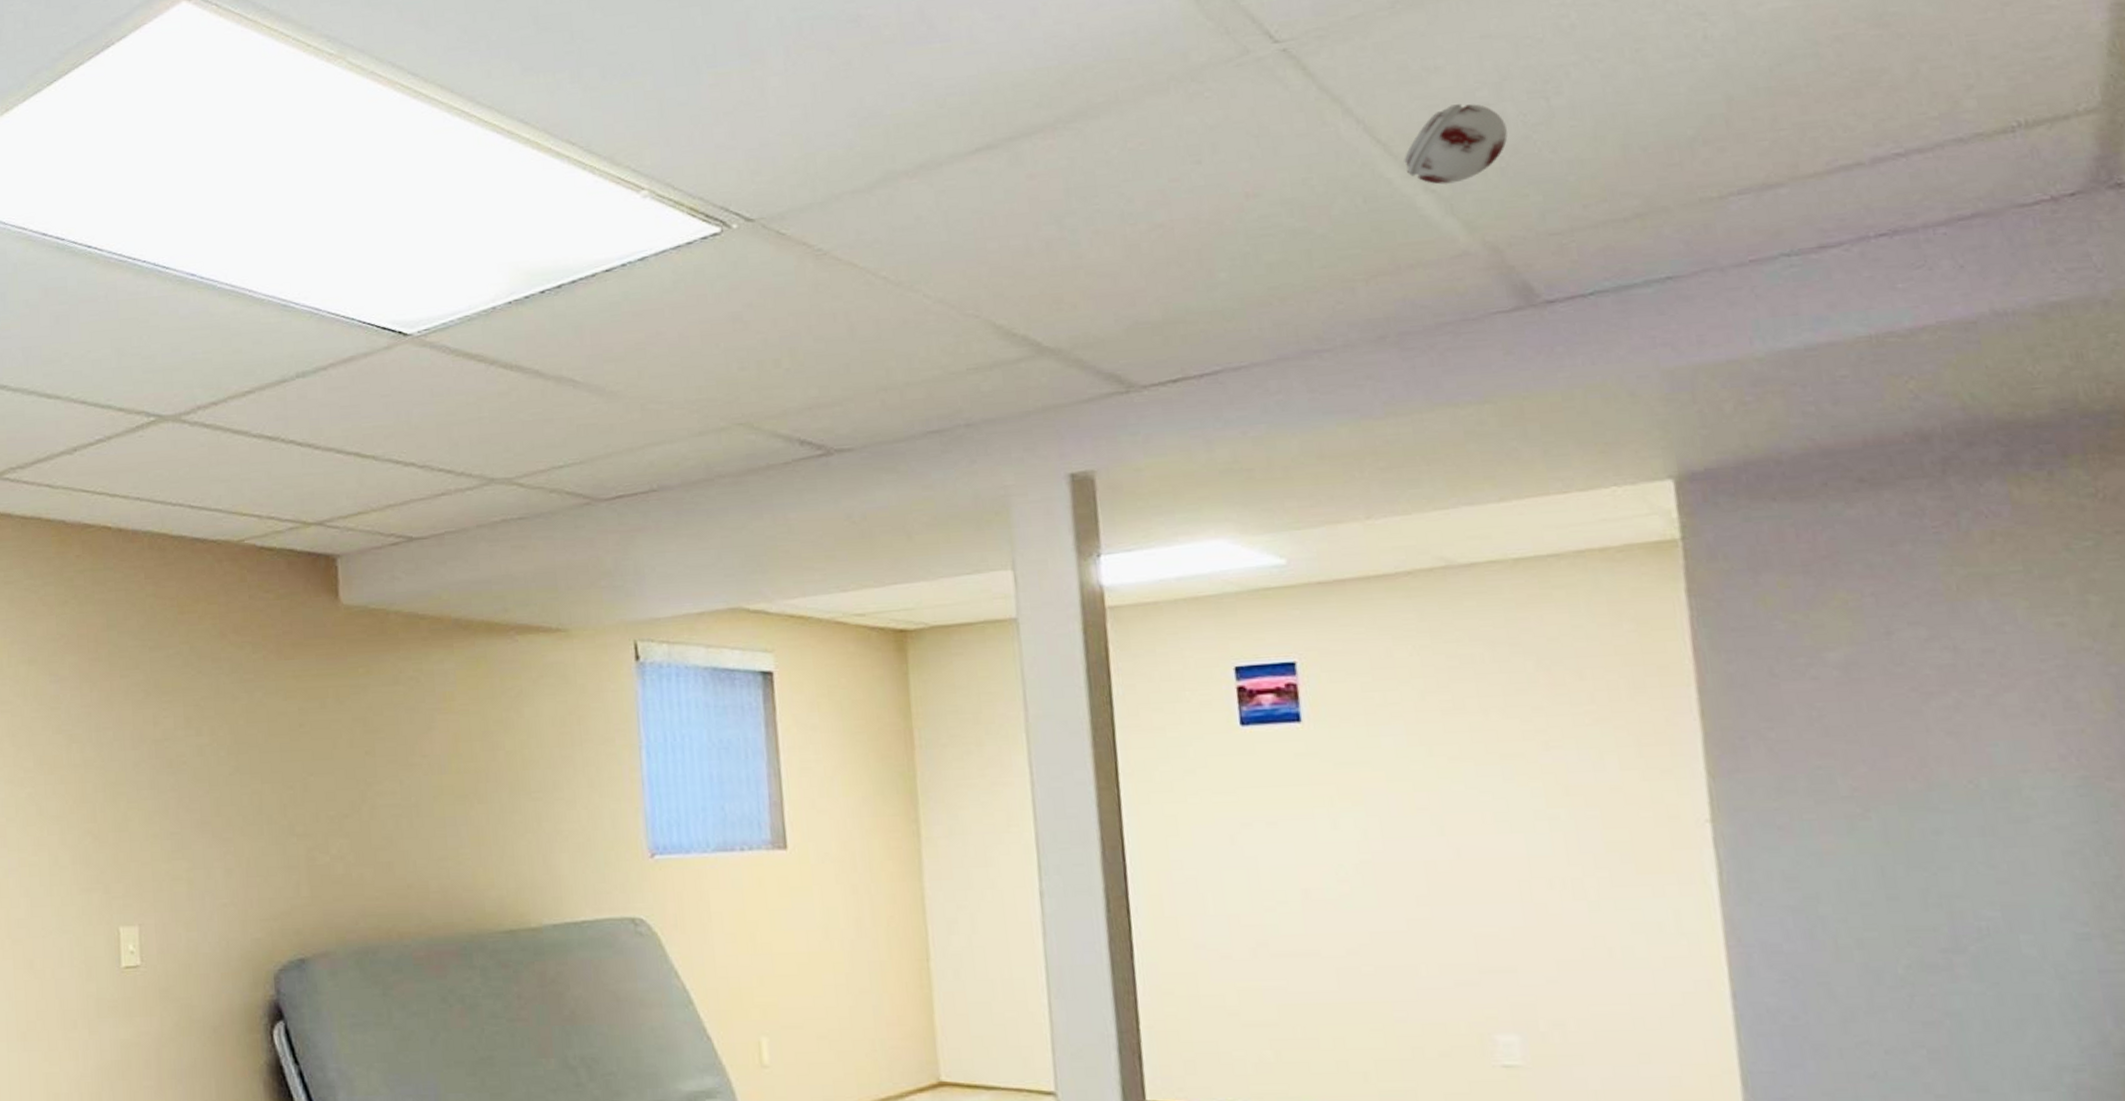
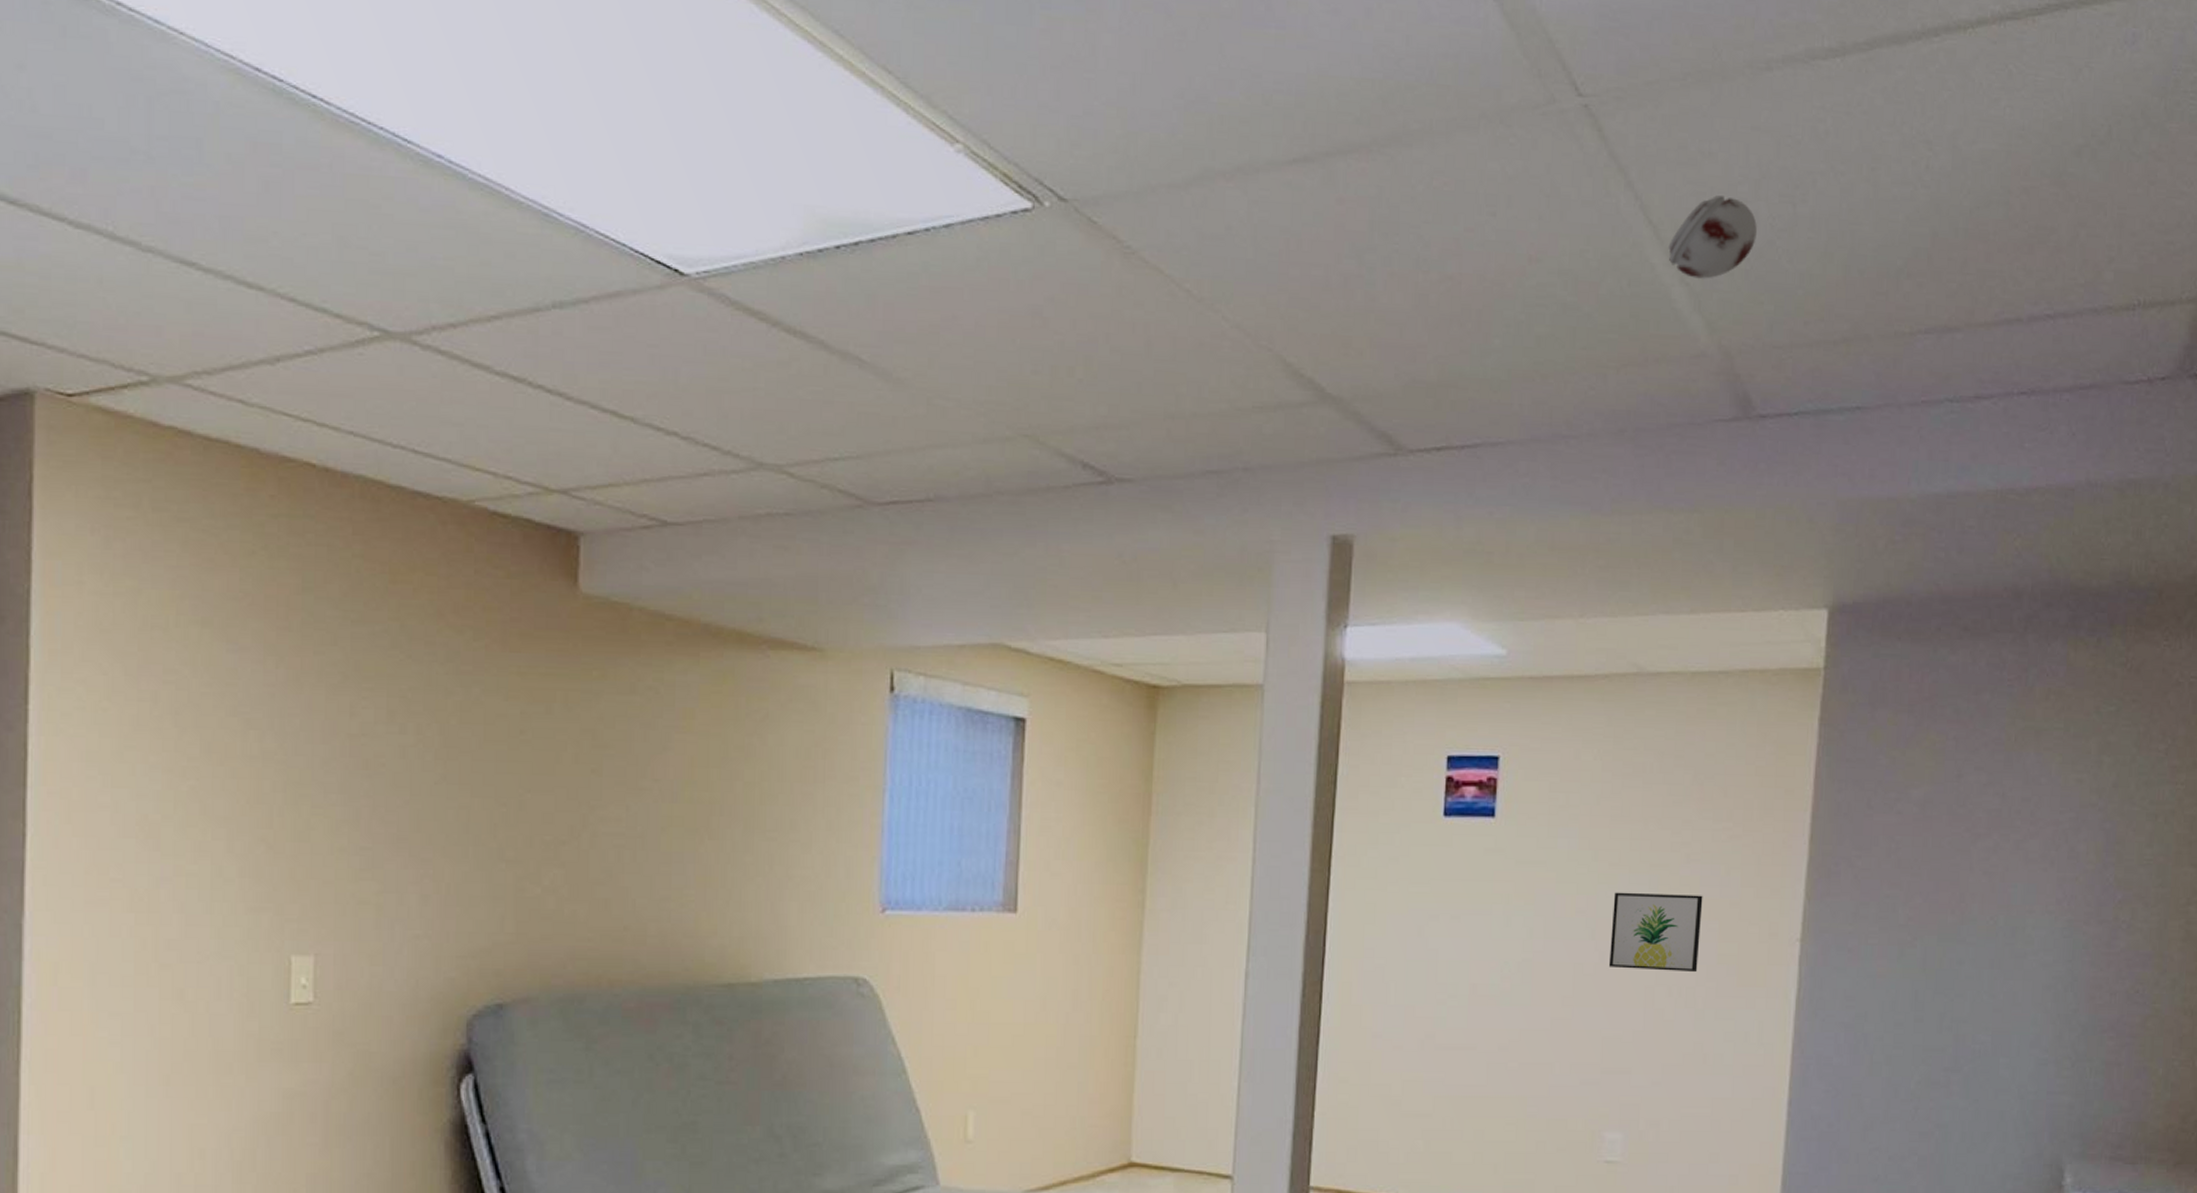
wall art: none [1460,782,1582,864] -> present [1608,892,1703,973]

